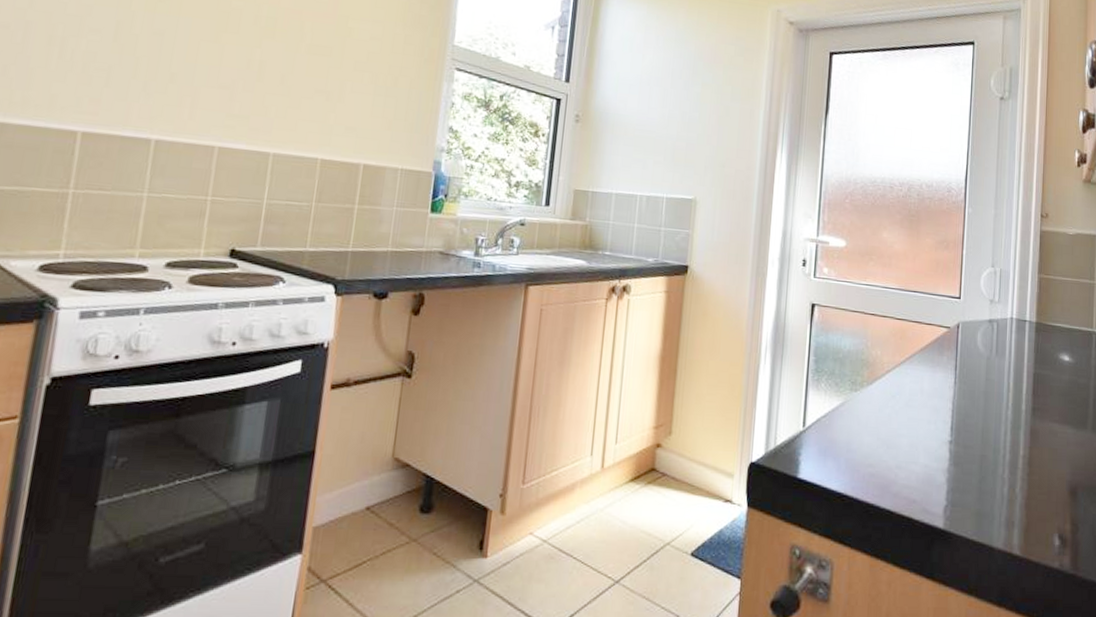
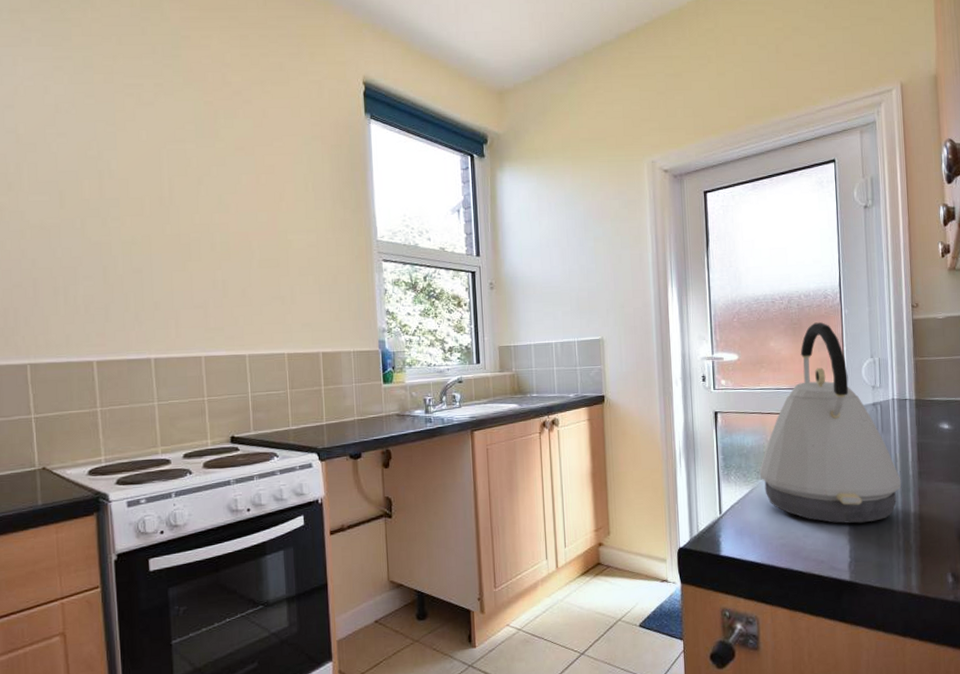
kettle: none [854,217,1012,461] -> present [759,322,902,524]

